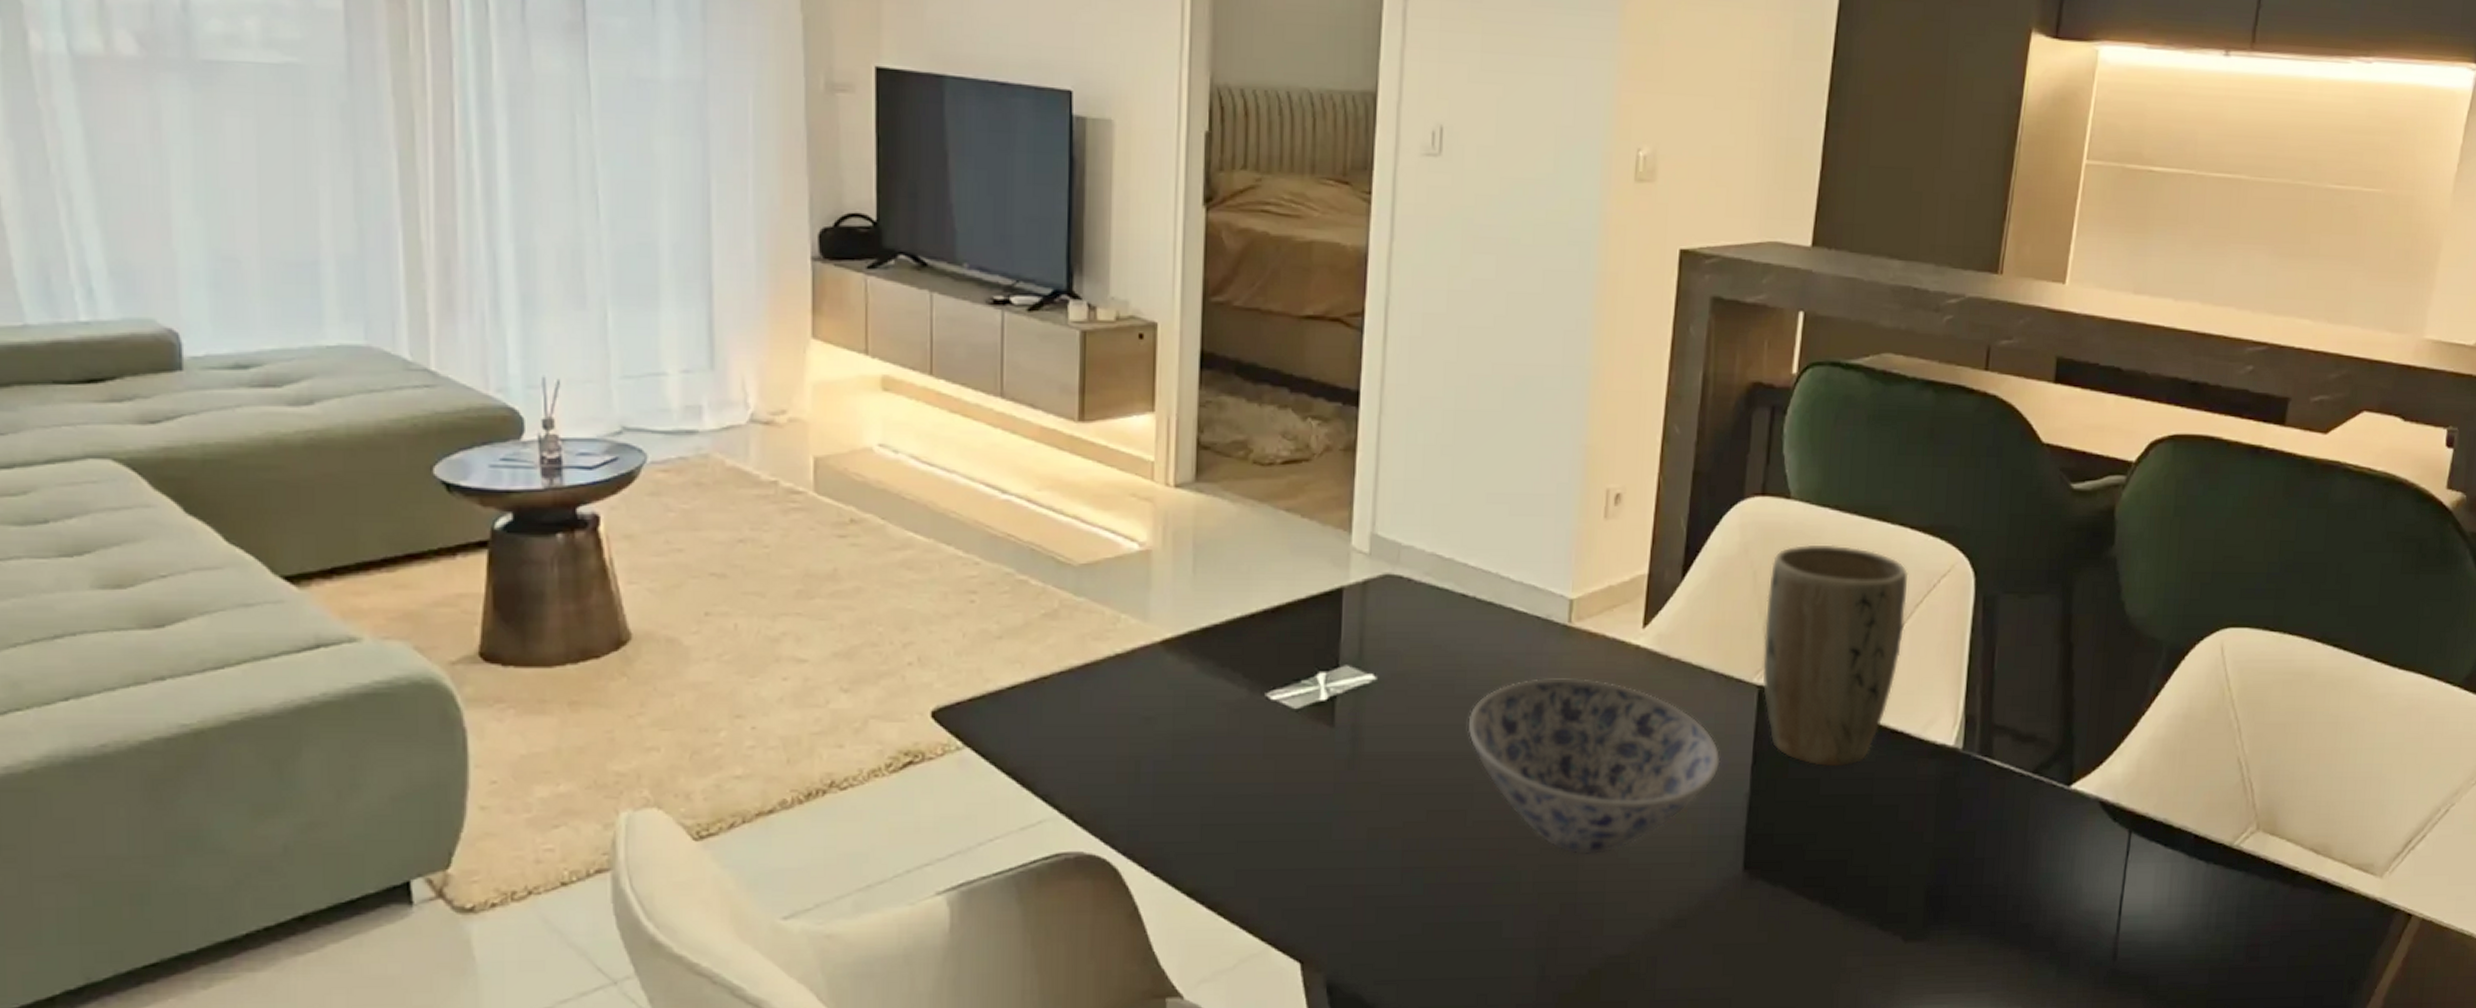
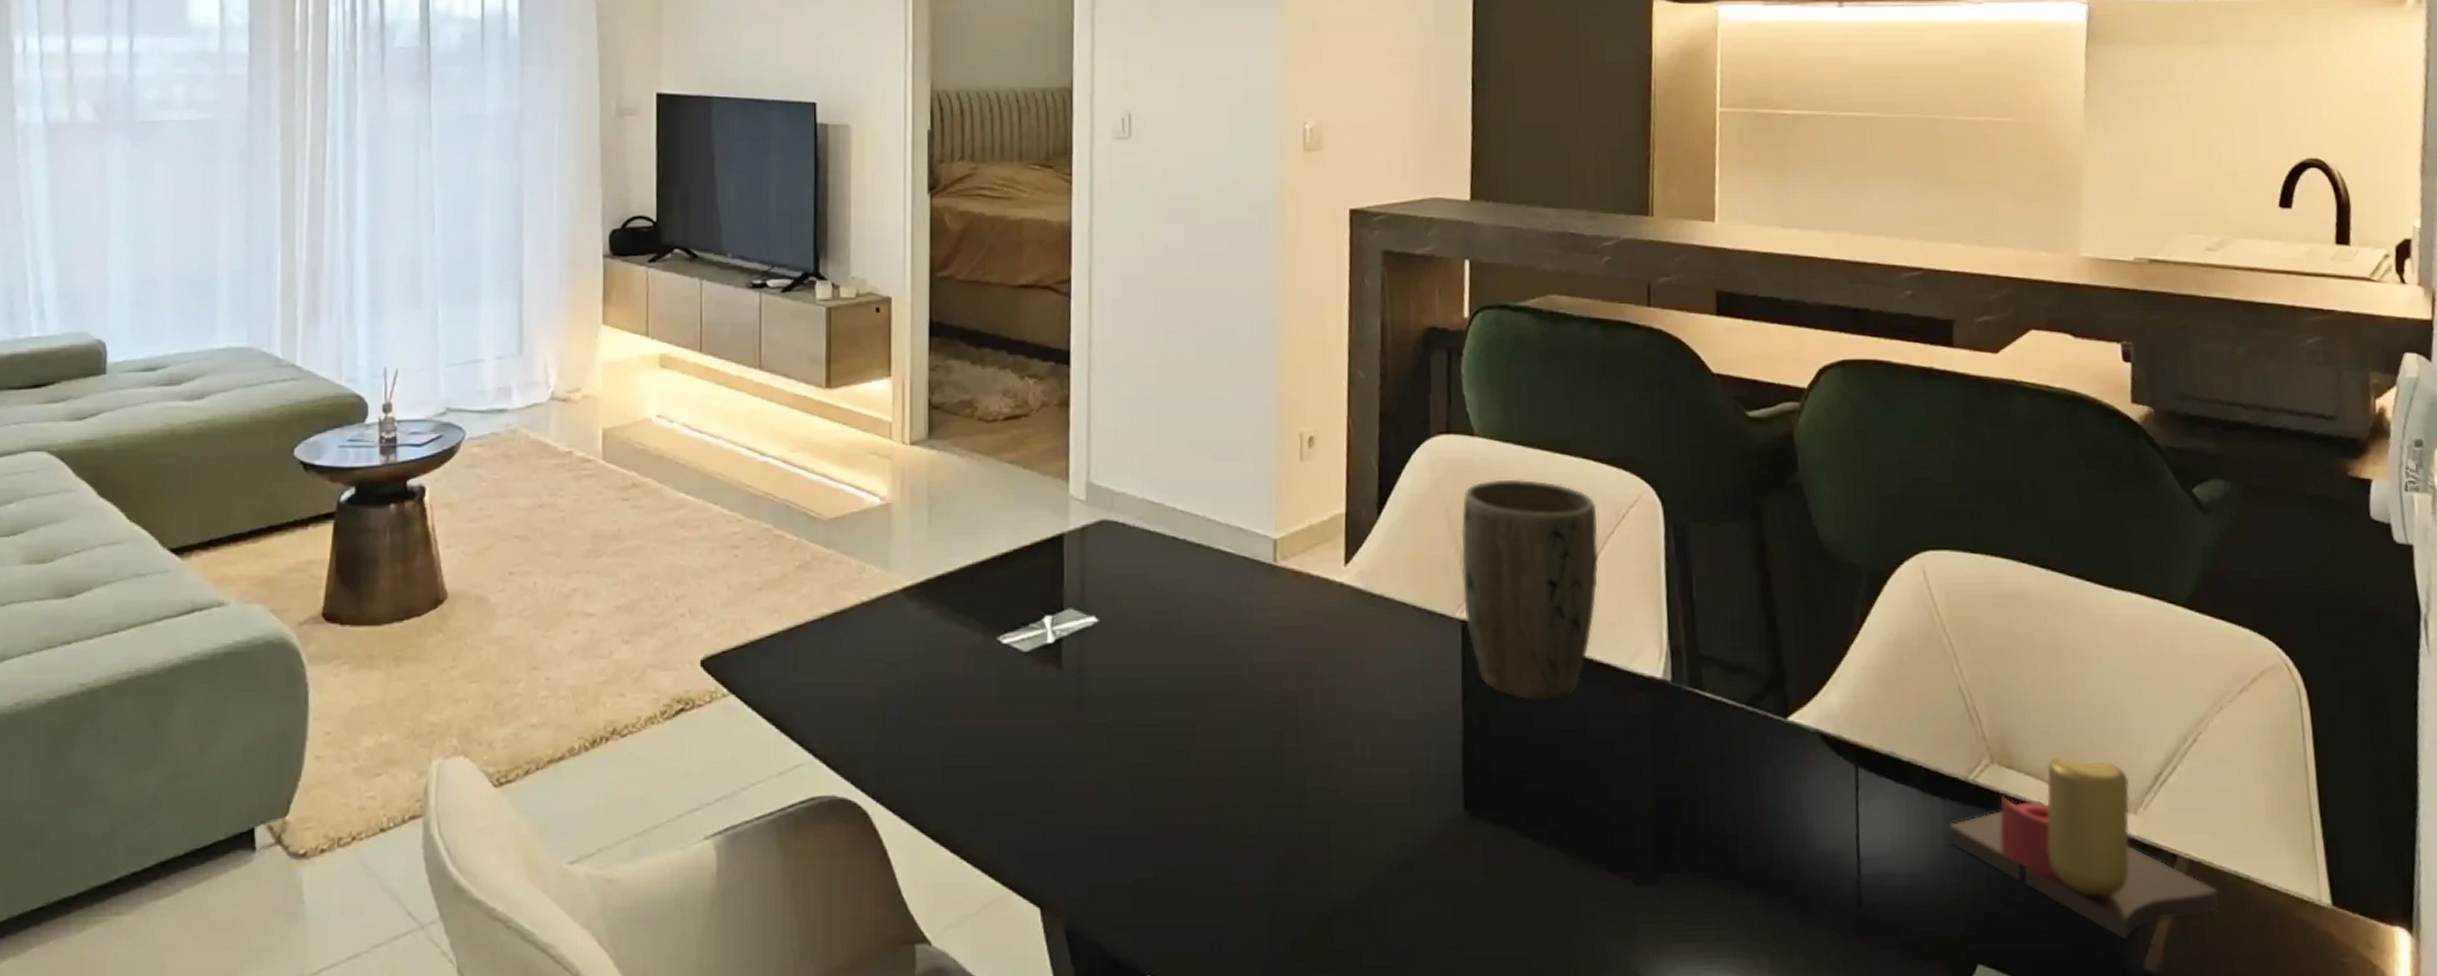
bowl: present [1467,678,1721,854] -> none [1186,616,1431,795]
candle: none [2206,826,2443,990] -> present [1947,758,2219,940]

